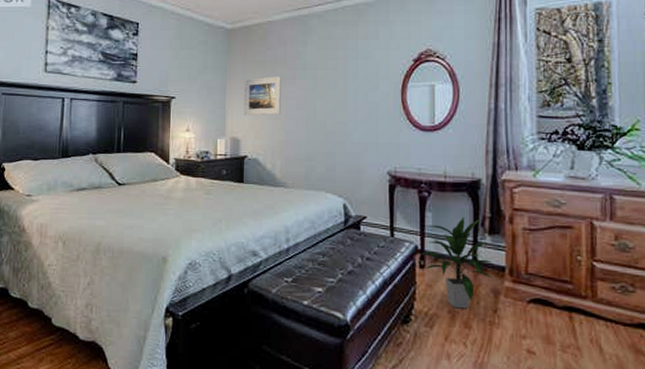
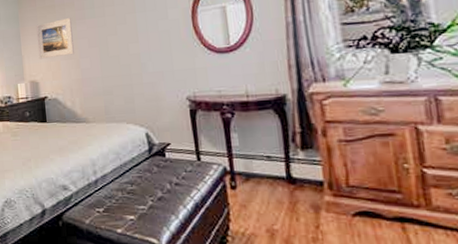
indoor plant: present [422,216,493,309] -> none [232,134,312,227]

